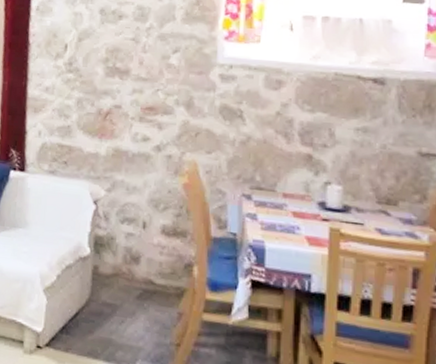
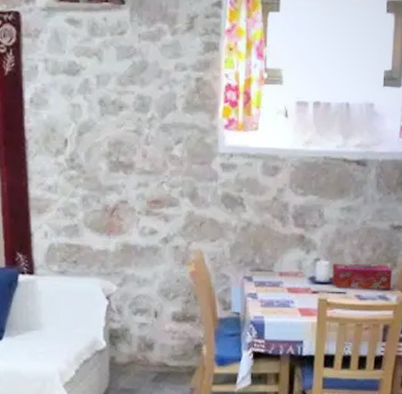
tissue box: none [346,188,422,226] -> present [332,263,393,289]

